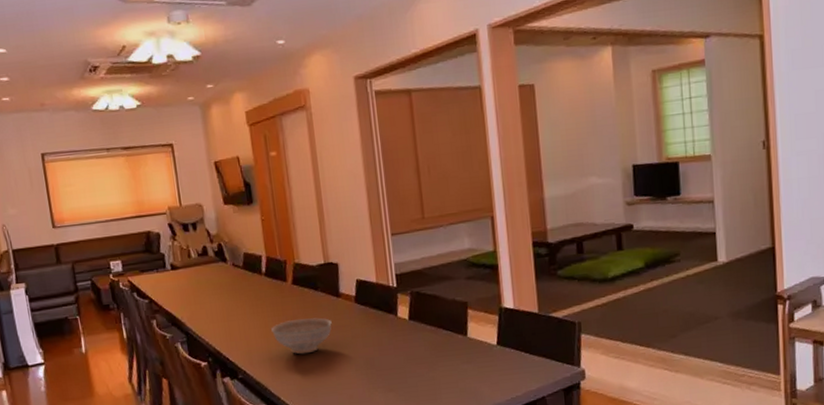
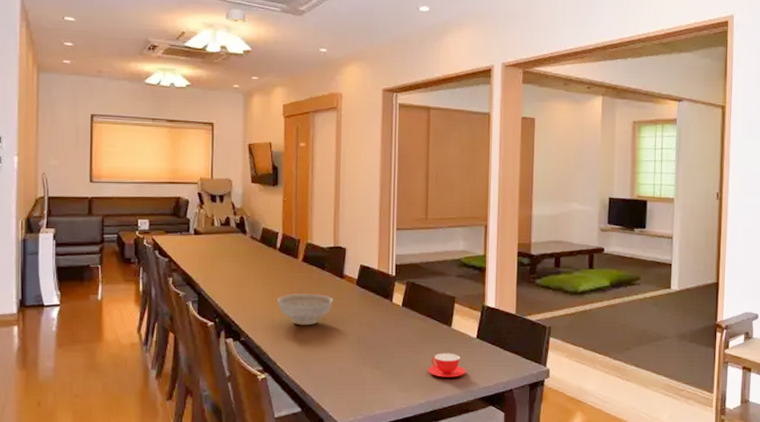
teacup: none [446,364,490,393] -> present [427,353,466,377]

